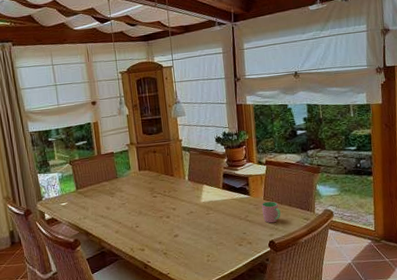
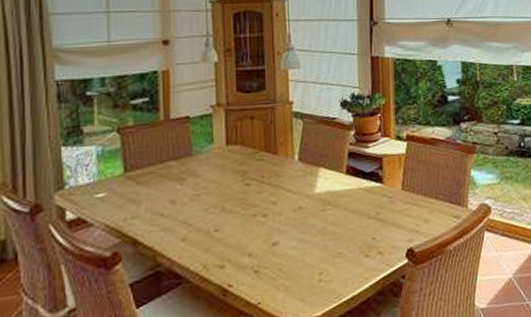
cup: present [261,201,281,224] -> none [398,192,424,224]

